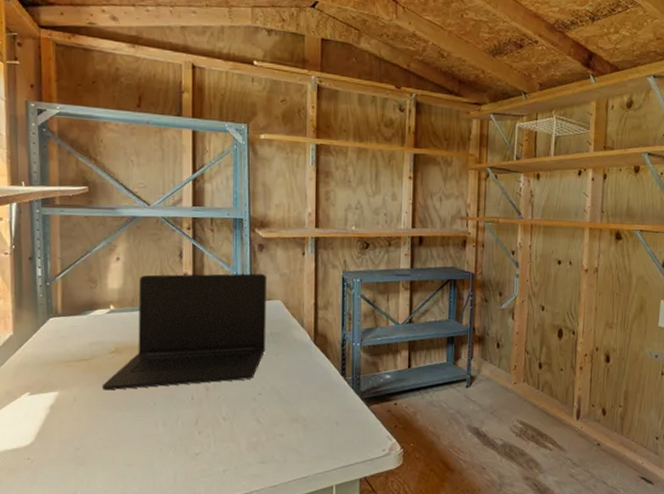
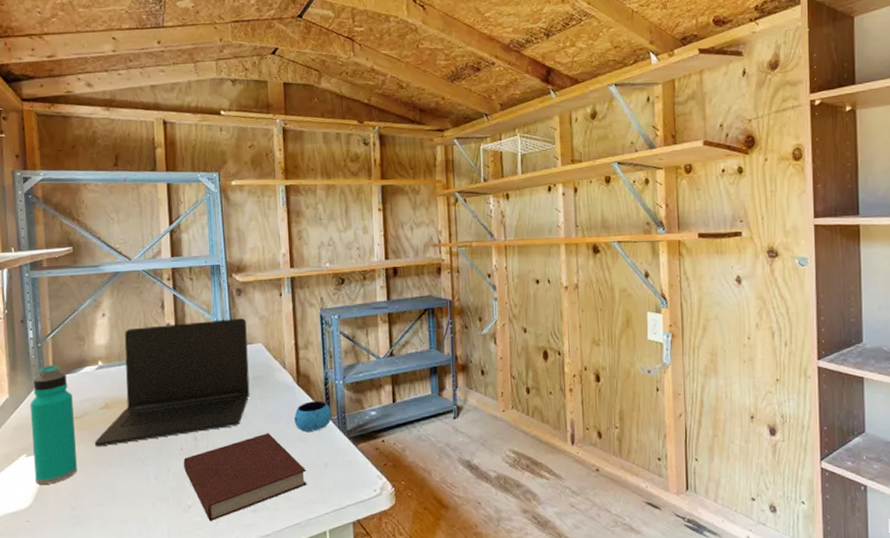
water bottle: none [35,305,84,424] -> present [30,365,78,485]
notebook: none [194,388,318,470] -> present [183,433,308,522]
mug: none [309,361,347,390] -> present [294,401,332,432]

